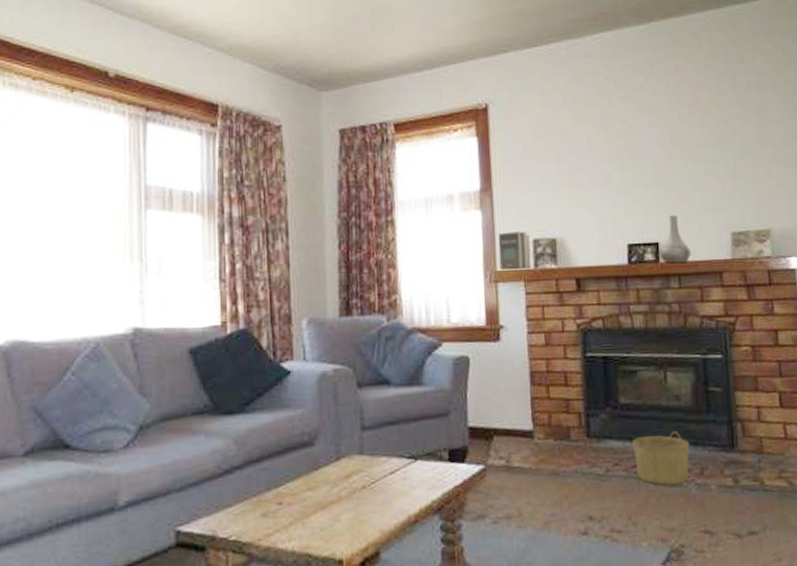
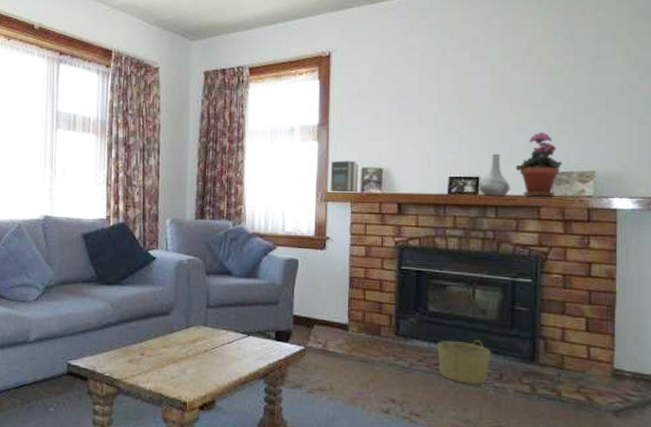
potted plant: none [694,188,740,261] -> present [515,132,563,197]

